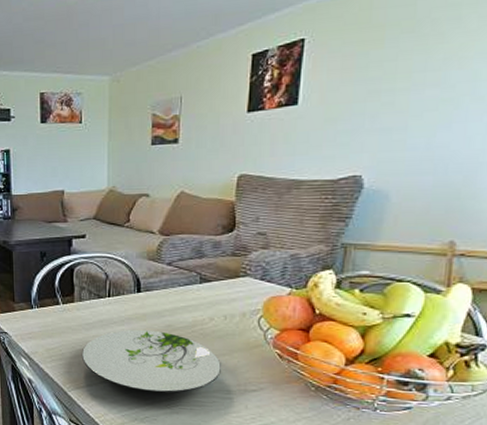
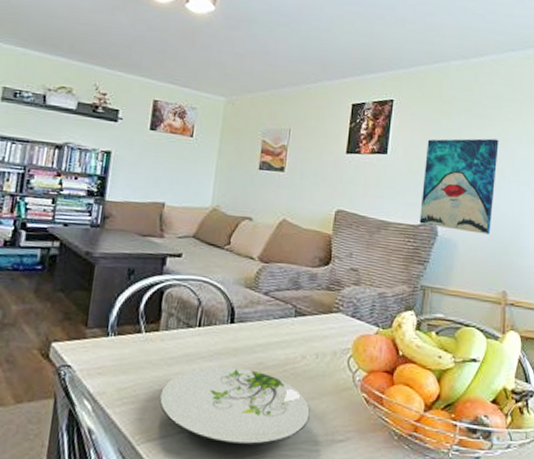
wall art: none [339,60,454,180] -> present [419,138,499,235]

